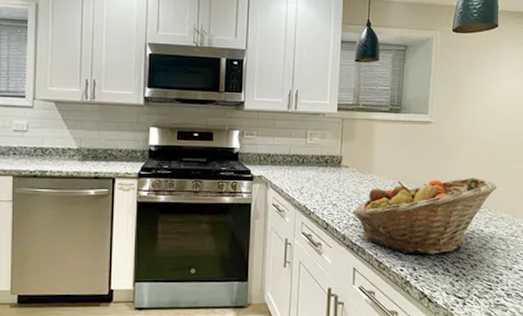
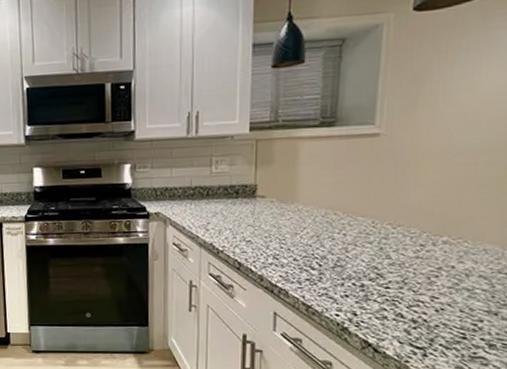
fruit basket: present [352,177,497,255] -> none [271,200,478,298]

